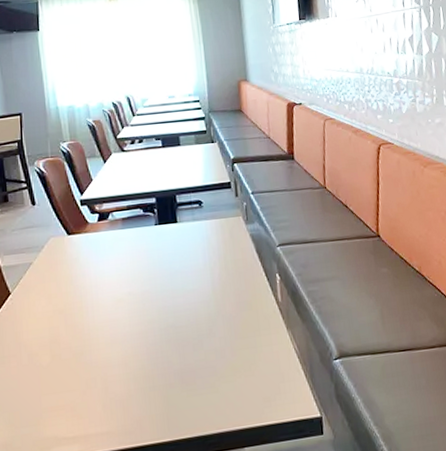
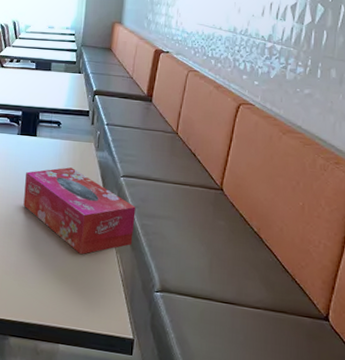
tissue box: none [173,248,302,342] -> present [23,167,136,255]

